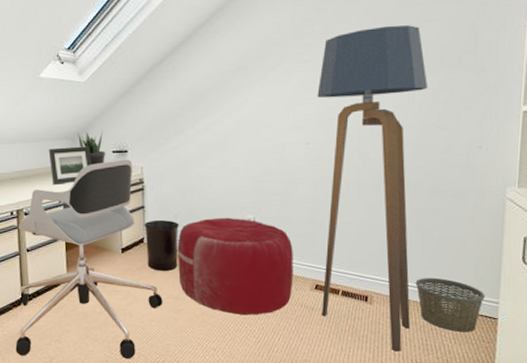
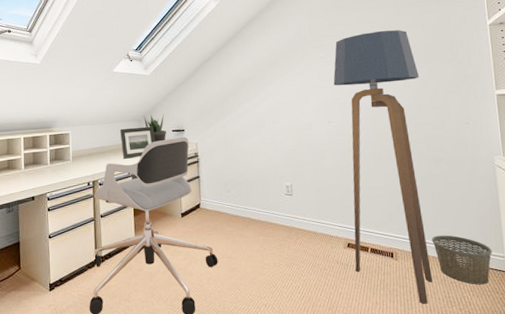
waste bin: present [144,219,179,271] -> none [200,187,230,233]
bean bag chair: present [177,217,293,316] -> none [228,184,329,273]

